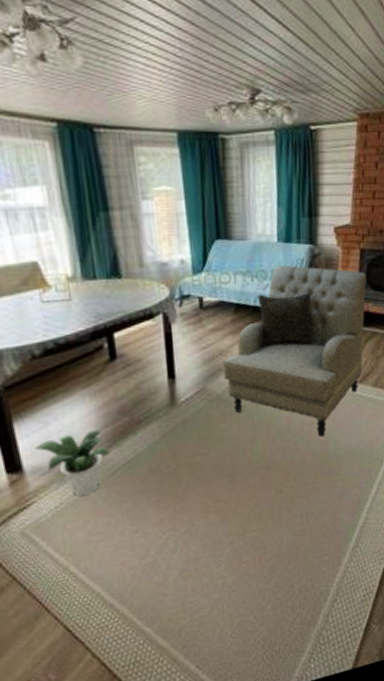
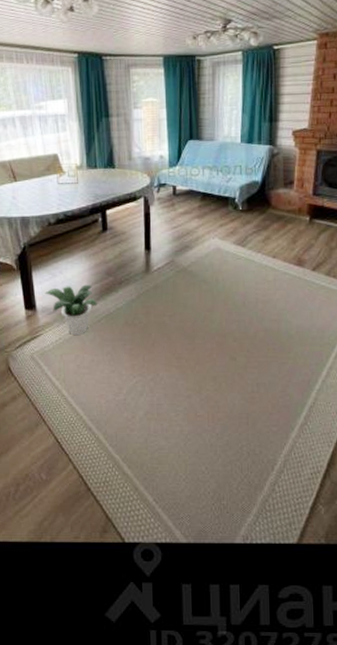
armchair: present [222,265,367,437] -> none [189,163,322,315]

